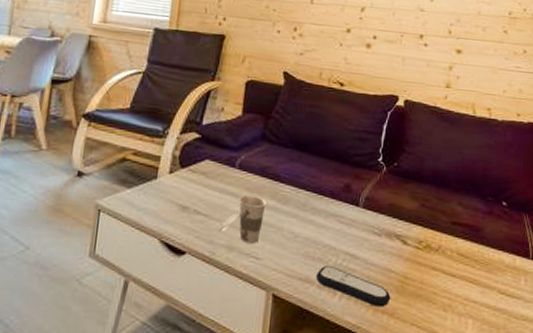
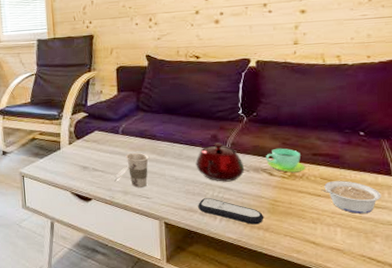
teapot: none [321,194,377,247] -> present [196,143,245,182]
cup: none [401,210,443,243] -> present [266,148,306,173]
legume: none [456,259,518,303] -> present [321,181,381,214]

